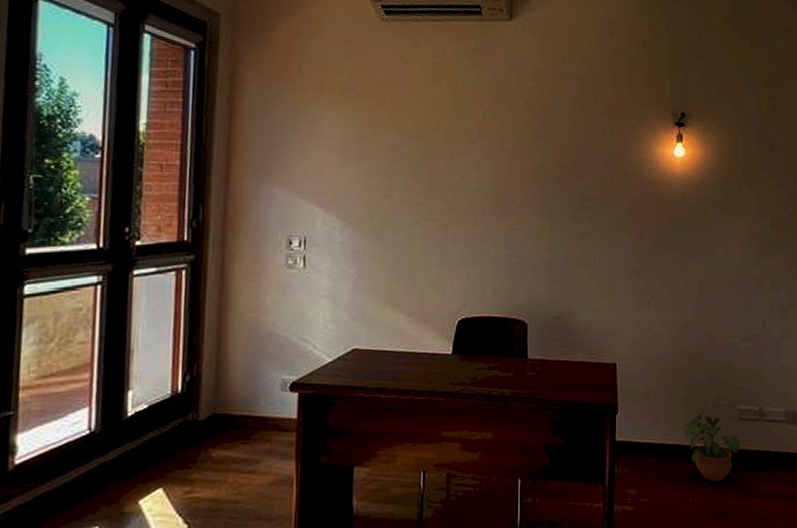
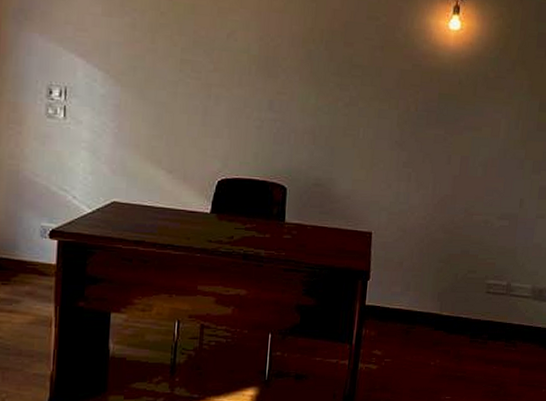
potted plant: present [683,408,741,482] -> none [432,280,486,349]

